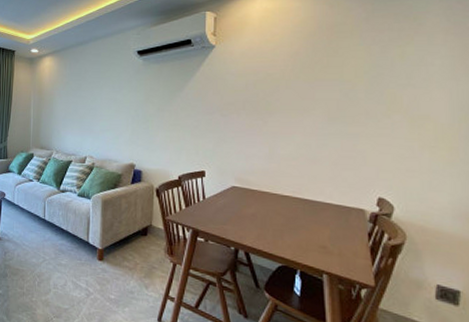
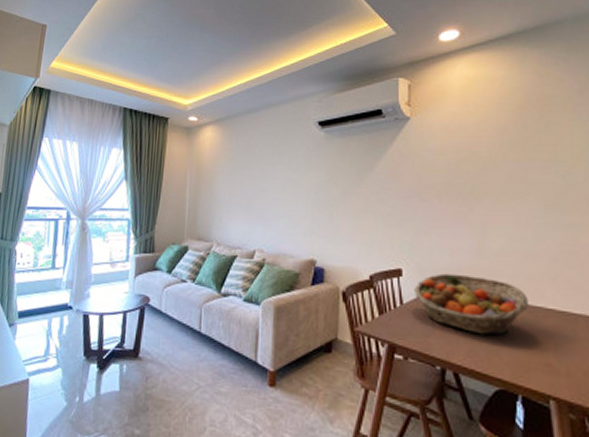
fruit basket: none [215,174,309,224] -> present [415,273,528,336]

